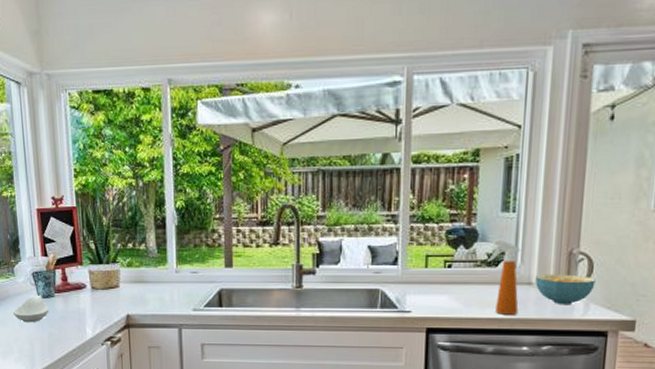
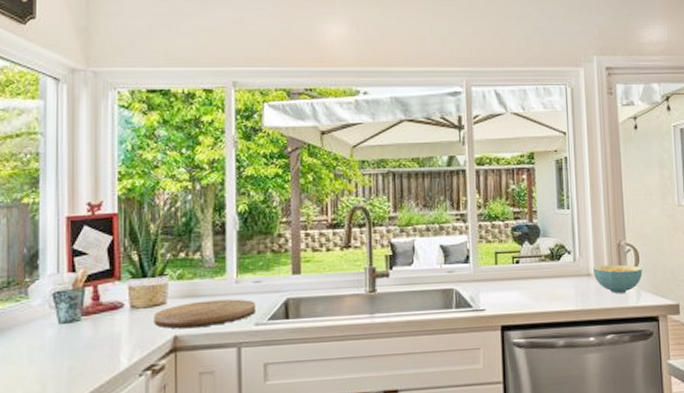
spoon rest: present [13,294,49,323] -> none [22,319,72,357]
cutting board: none [110,286,193,309] -> present [154,299,255,329]
spray bottle: present [487,239,521,315] -> none [550,234,582,307]

